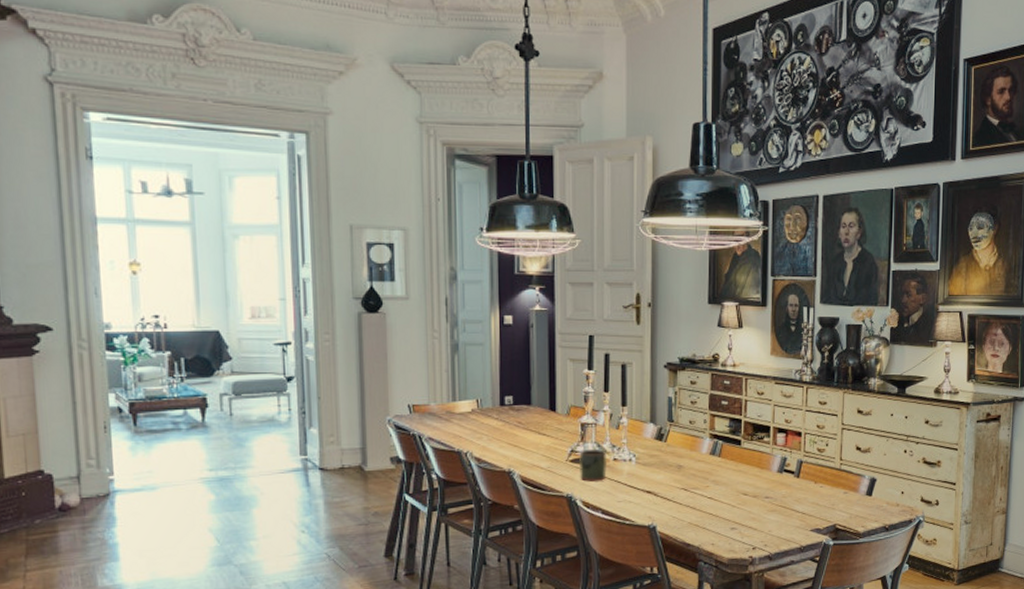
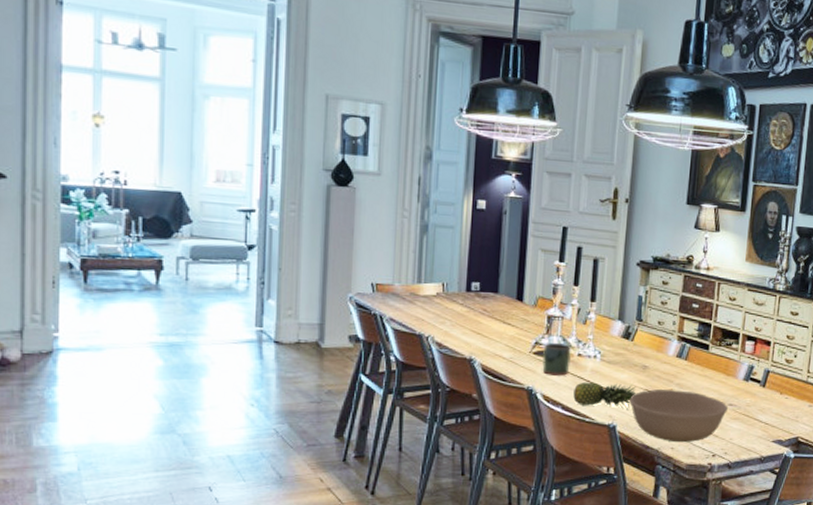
fruit: none [612,484,673,509] -> present [573,382,636,409]
bowl: none [667,487,764,538] -> present [629,389,728,443]

